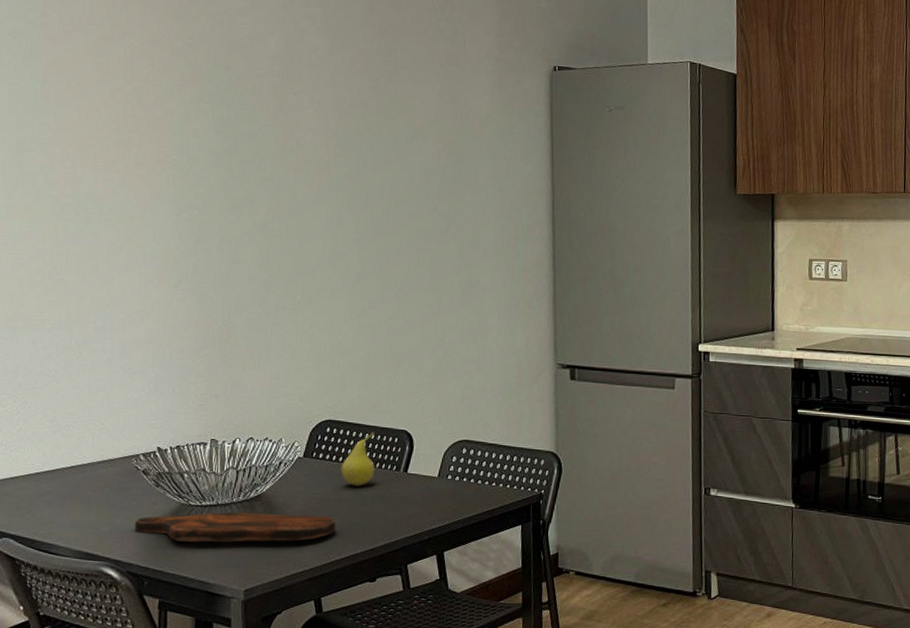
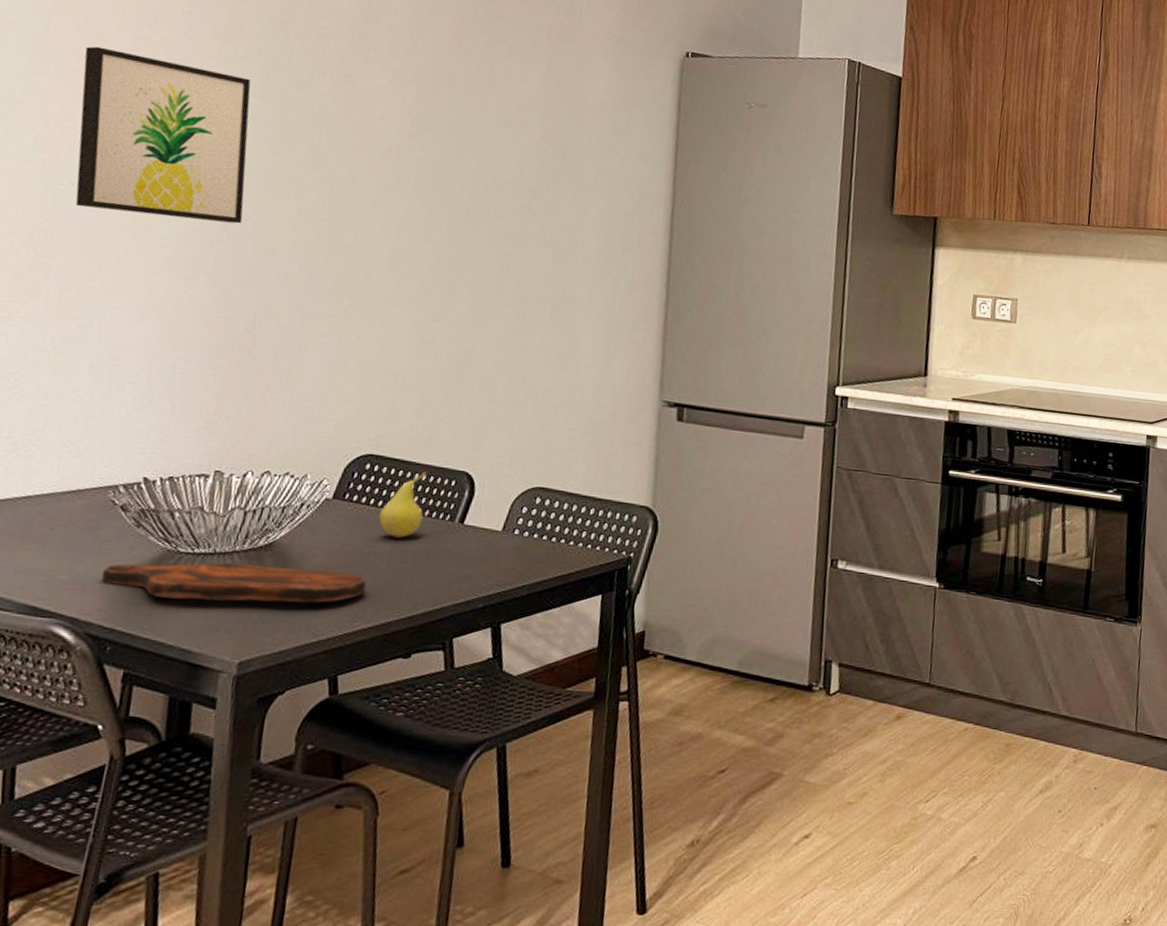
wall art: none [74,99,211,238] -> present [75,46,251,224]

